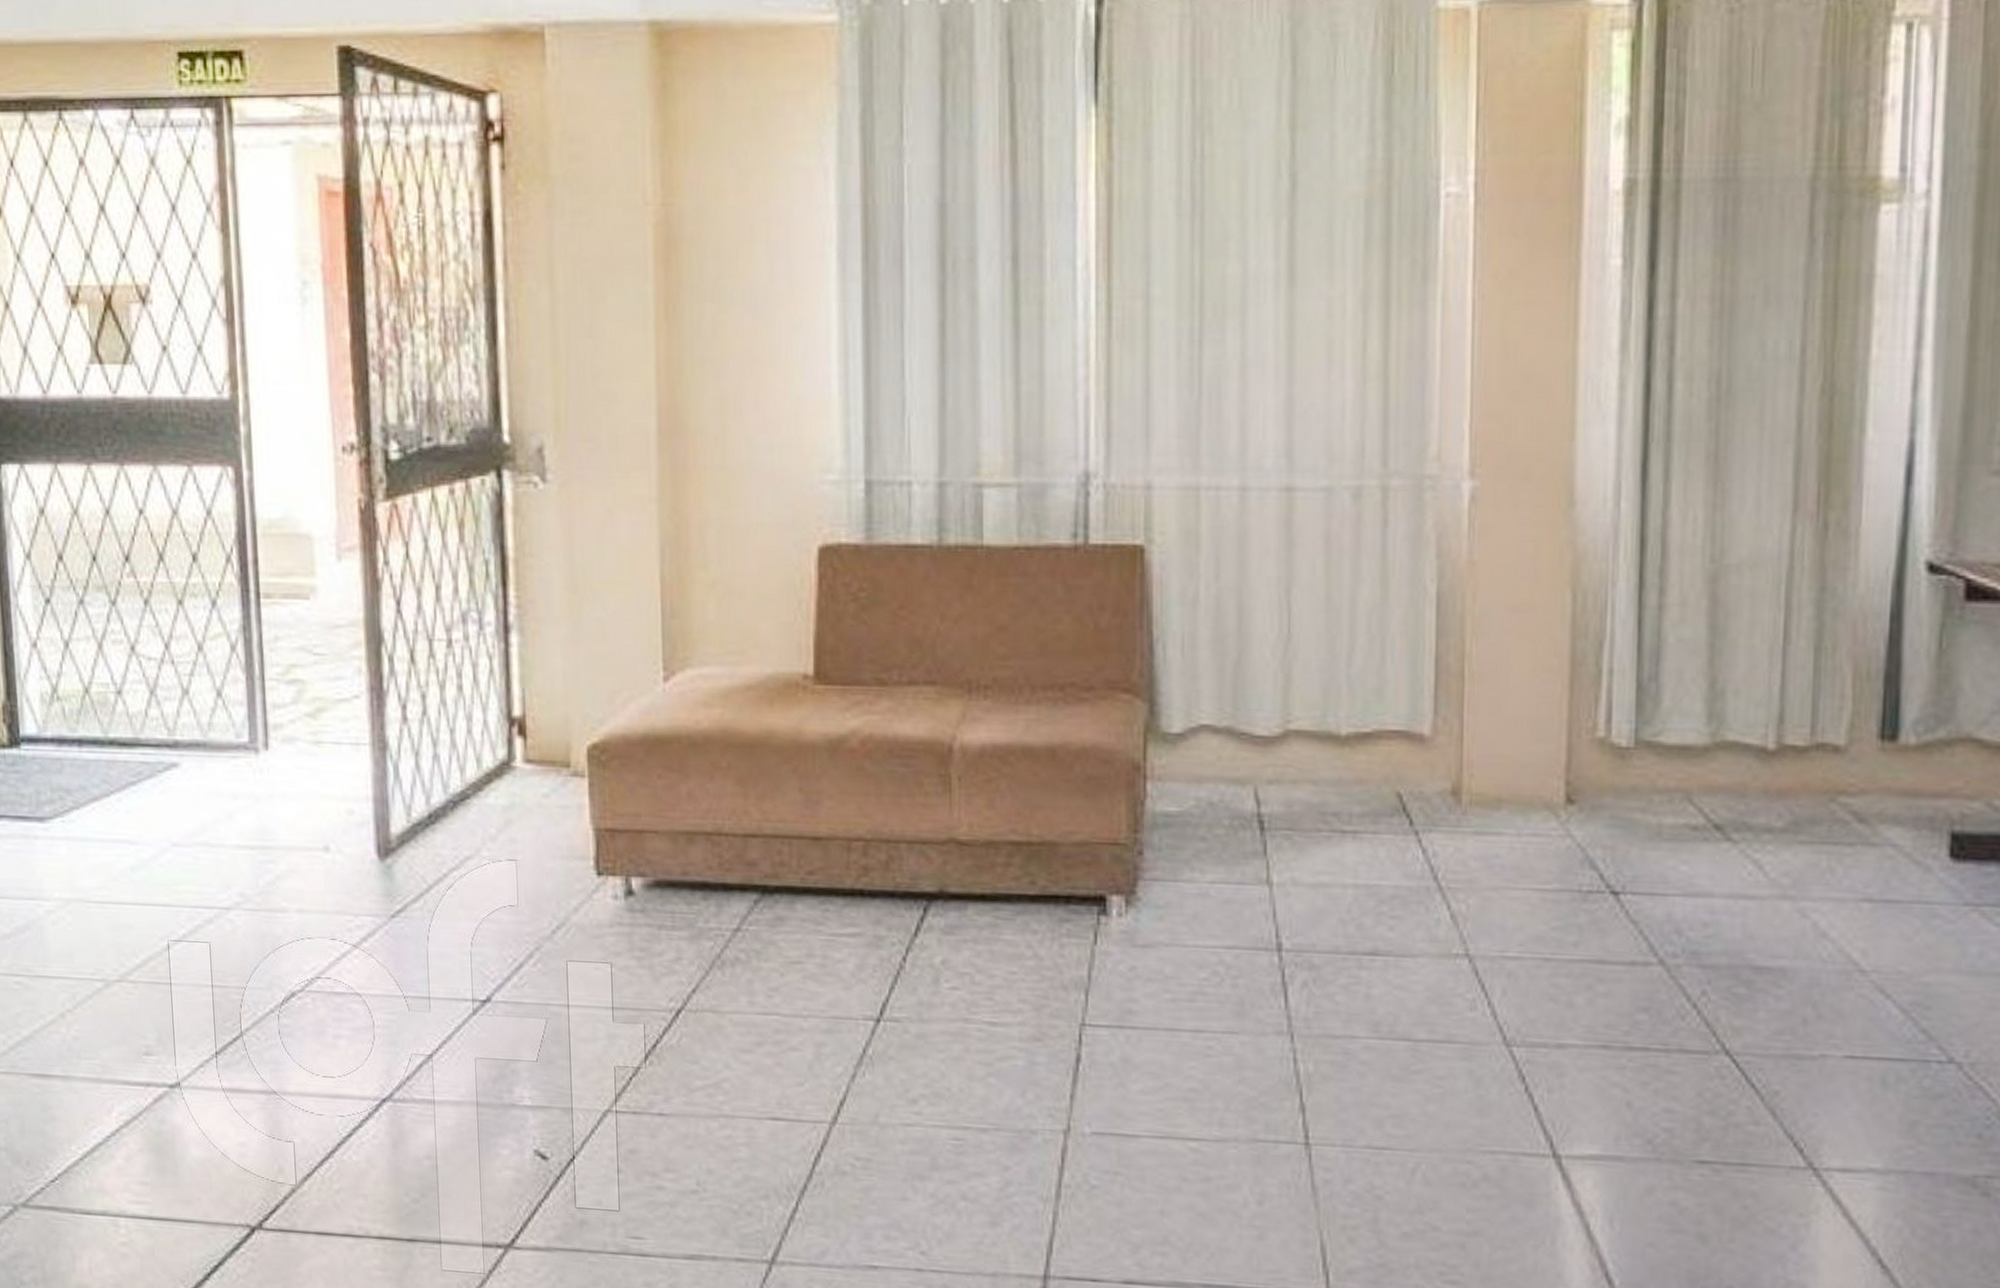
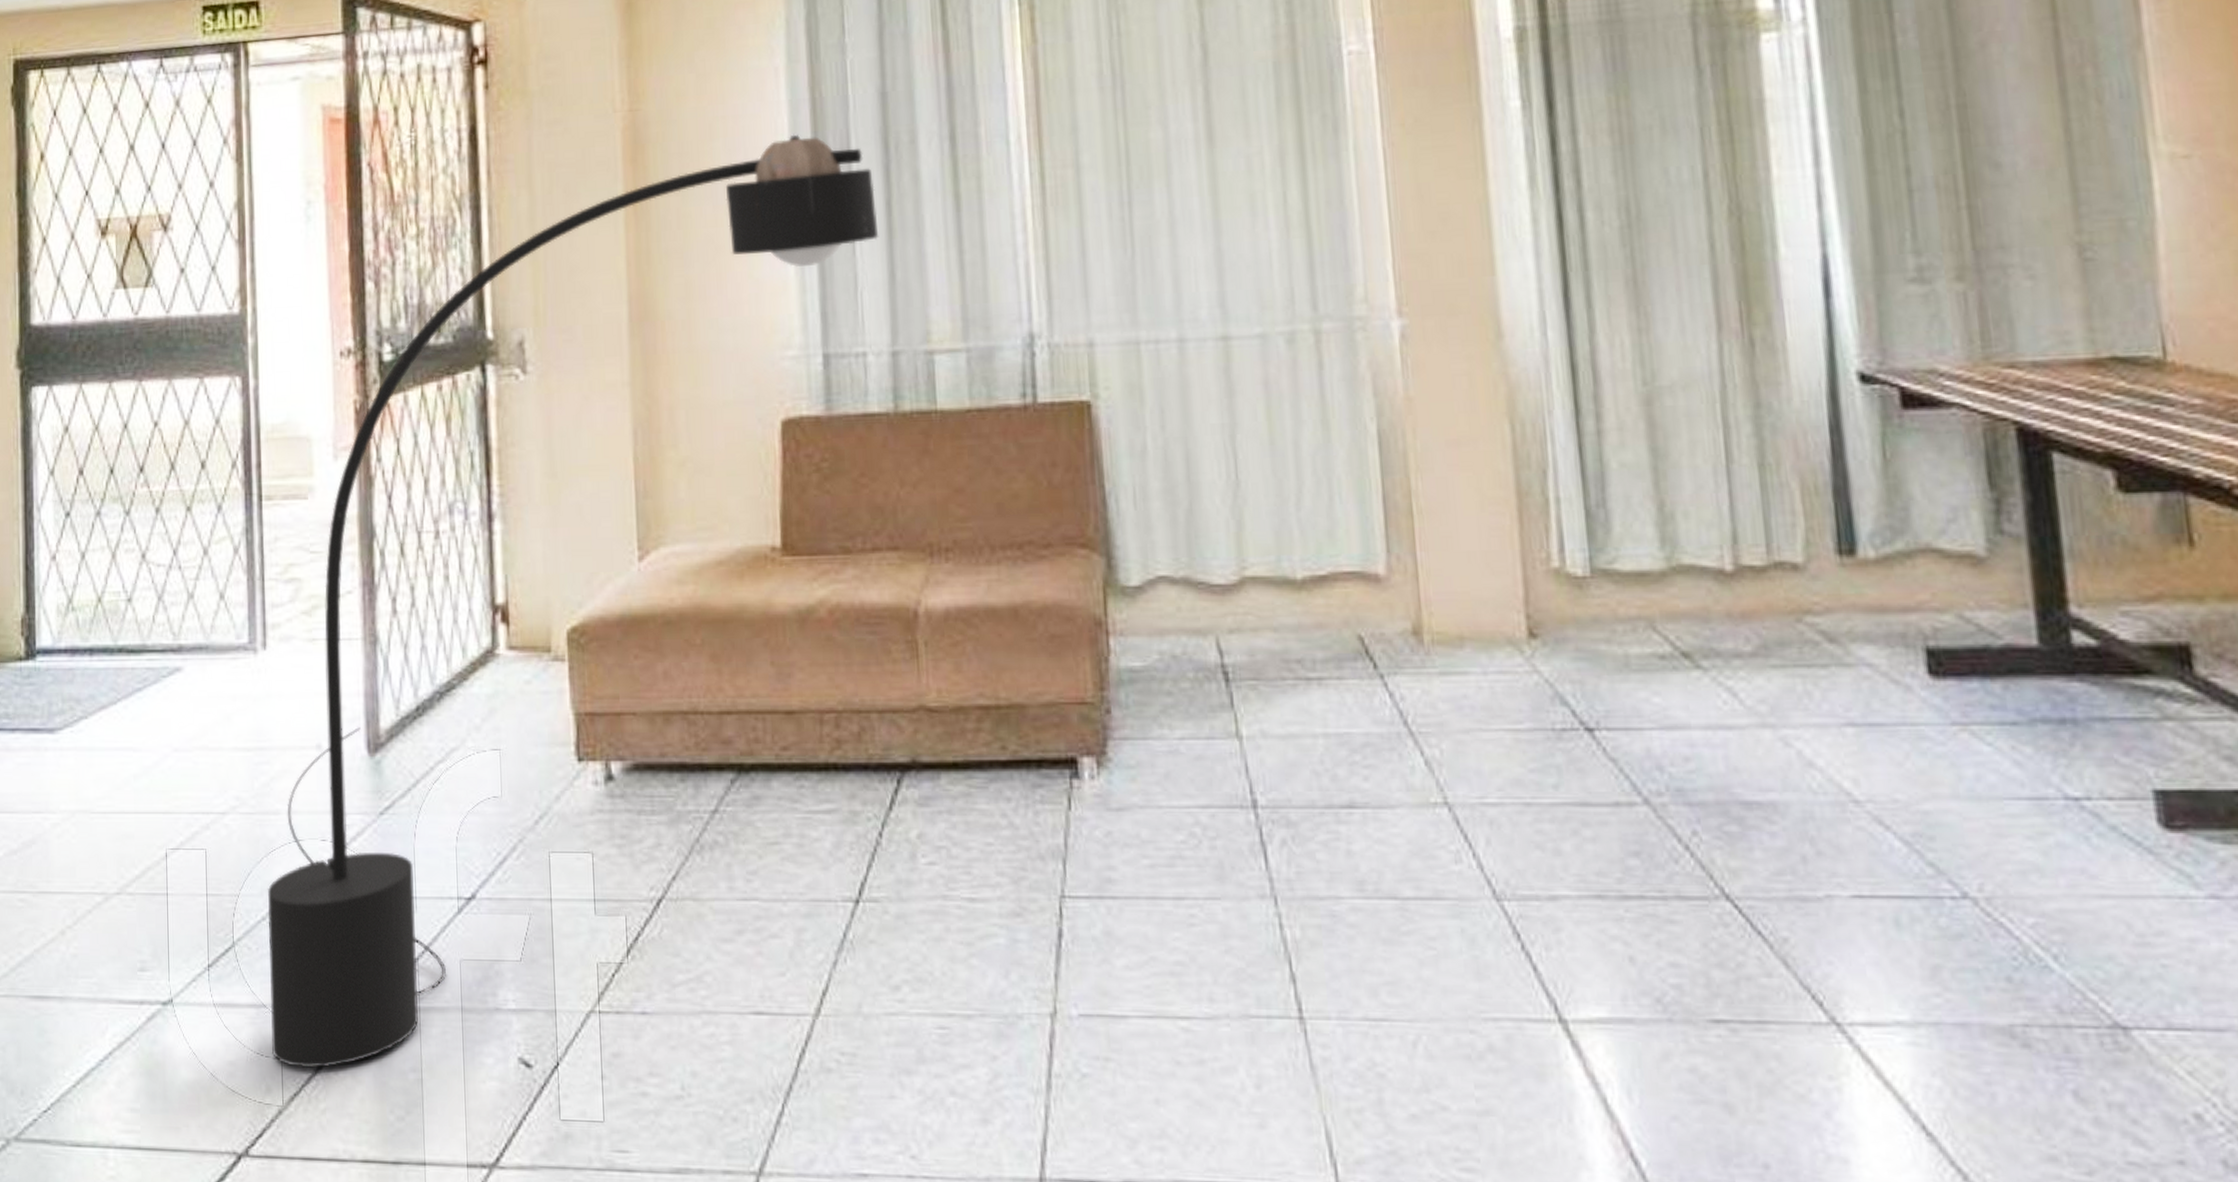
floor lamp: none [275,243,930,1153] -> present [267,134,879,1069]

